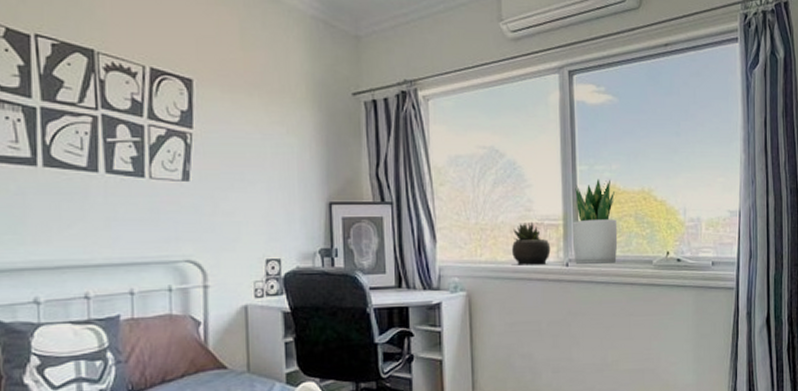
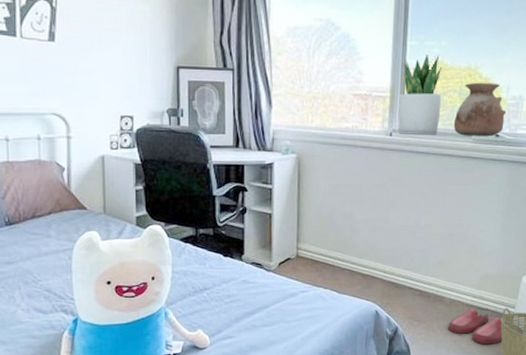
succulent plant: present [511,221,551,266] -> none [339,92,377,135]
vase: none [632,205,686,262] -> present [453,82,506,137]

